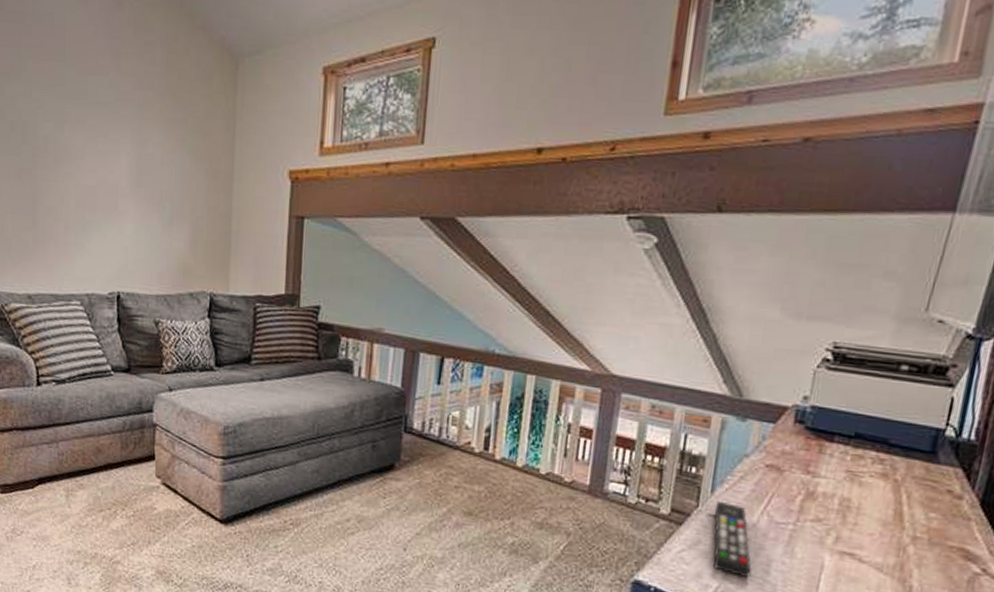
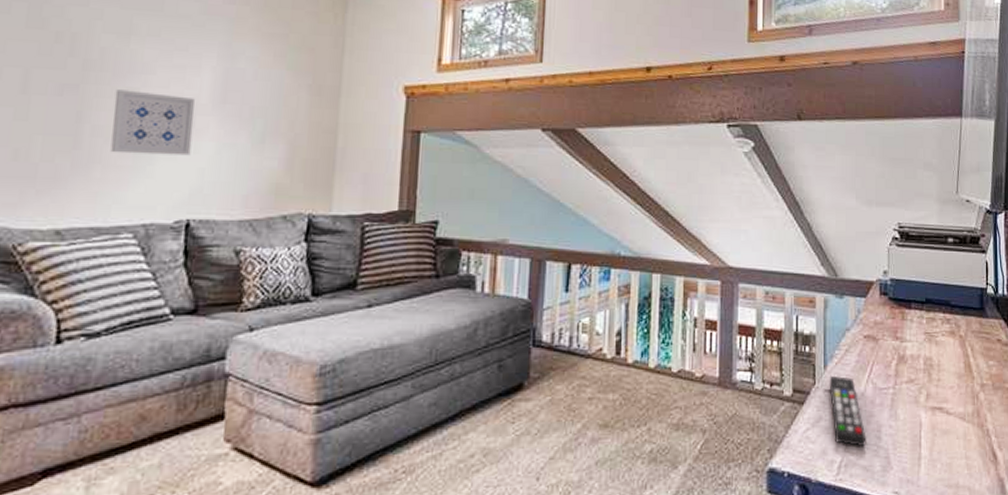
wall art: none [58,174,117,235] -> present [110,89,195,156]

